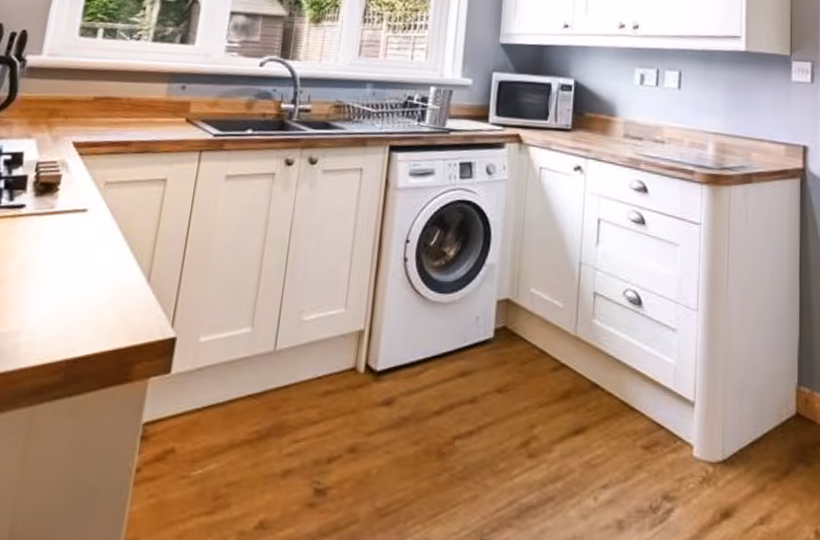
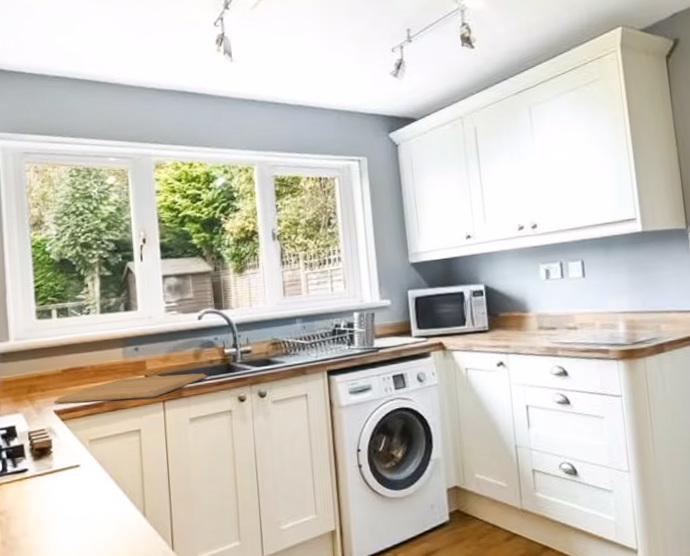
chopping board: none [75,117,256,146] -> present [54,373,207,404]

